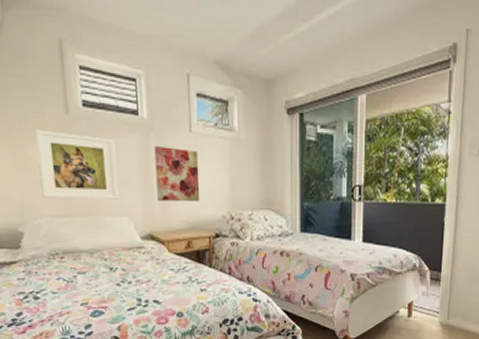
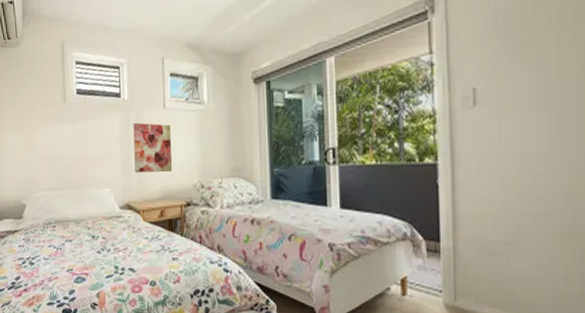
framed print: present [35,129,119,199] -> none [40,116,102,175]

